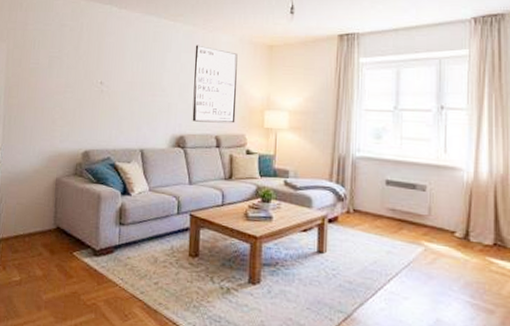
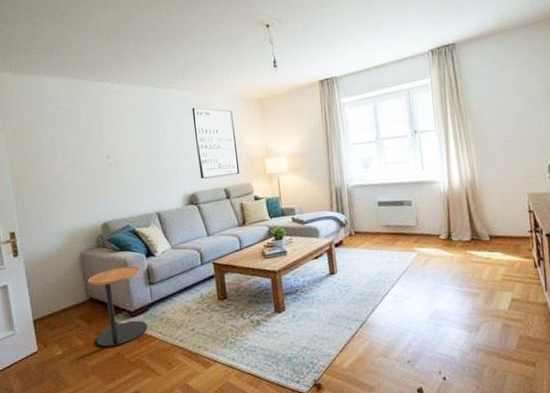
side table: none [55,200,113,284] -> present [87,266,148,348]

